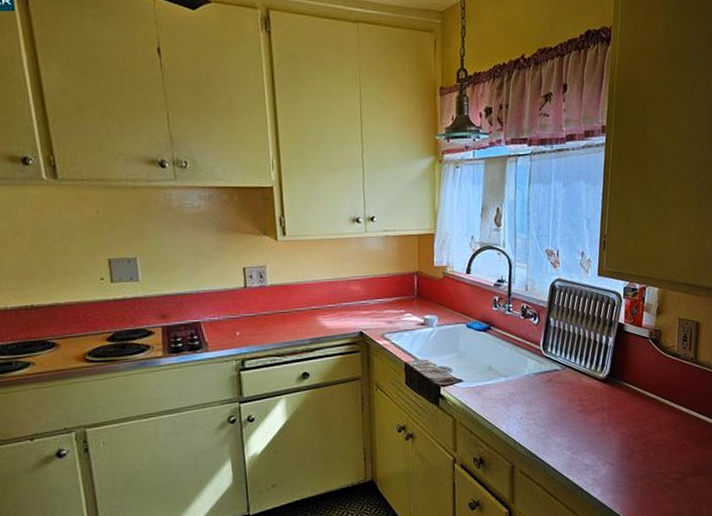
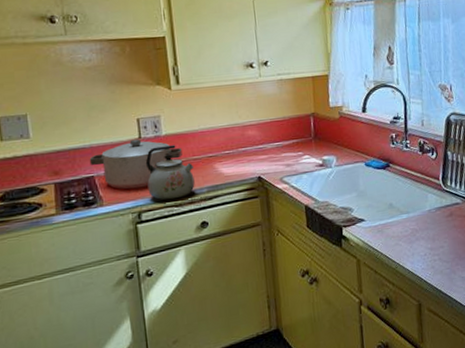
cooking pot: none [196,288,286,337] -> present [89,139,182,189]
kettle: none [250,296,298,349] -> present [145,145,195,200]

